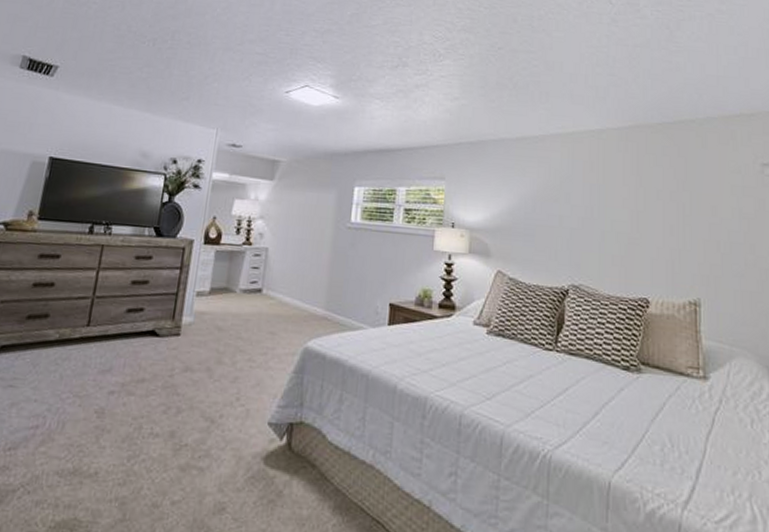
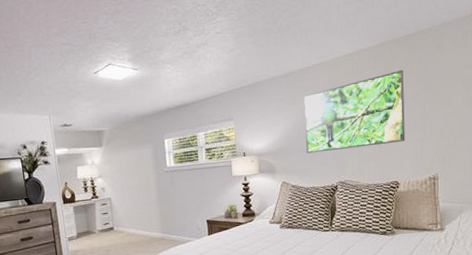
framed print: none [532,160,660,248] -> present [303,69,406,154]

